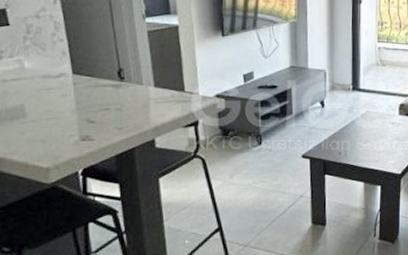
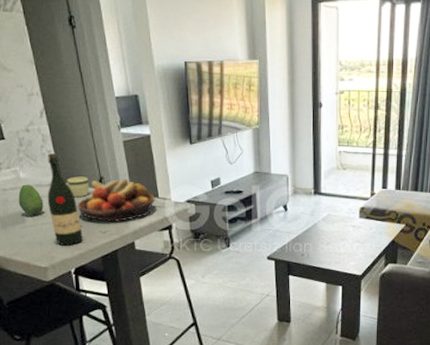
fruit: none [20,75,51,109] -> present [18,184,44,215]
wine bottle: none [55,42,95,144] -> present [47,153,83,246]
mug: none [78,68,107,90] -> present [66,176,90,197]
fruit bowl: none [90,70,181,117] -> present [77,178,155,222]

